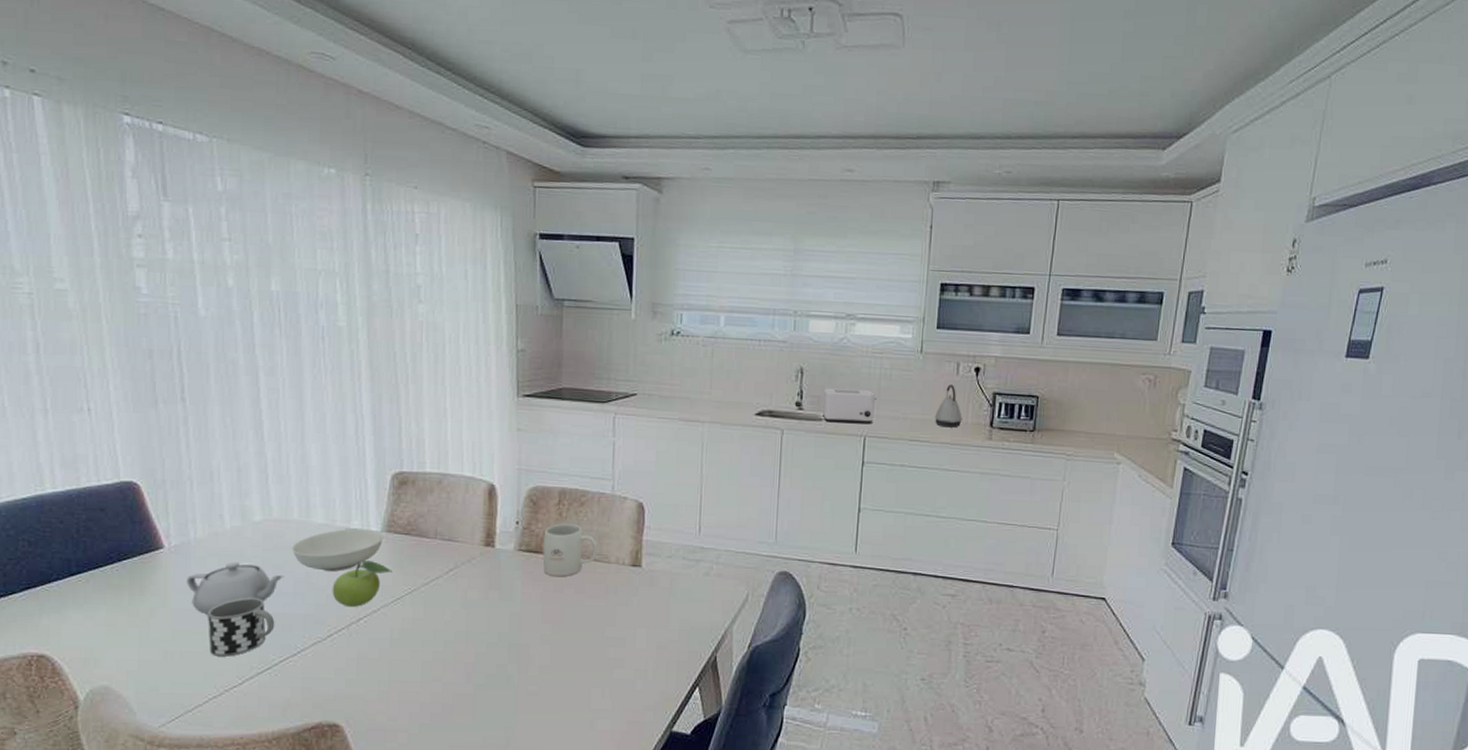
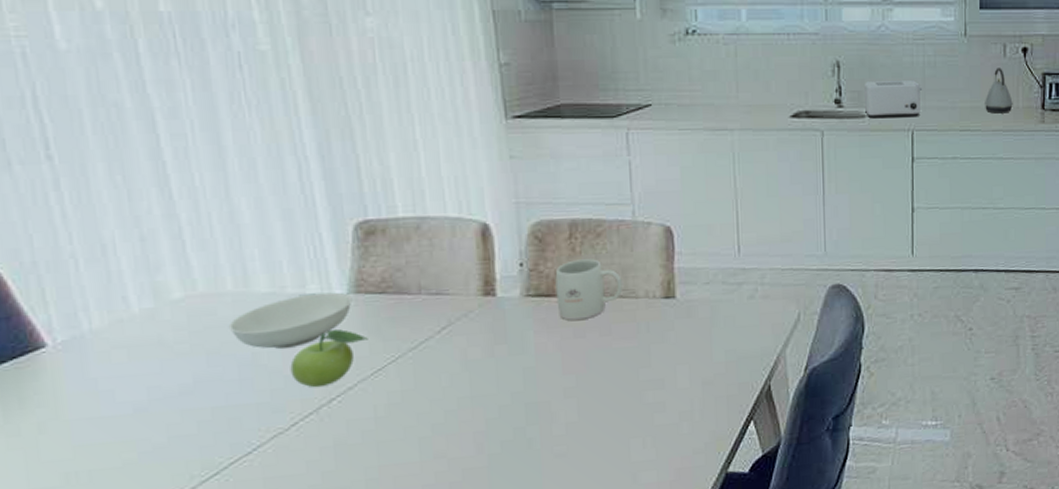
teapot: present [187,562,285,616] -> none [85,351,224,423]
cup: present [208,598,275,657] -> none [121,392,218,470]

